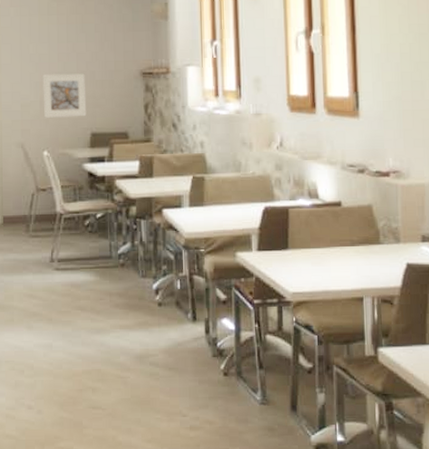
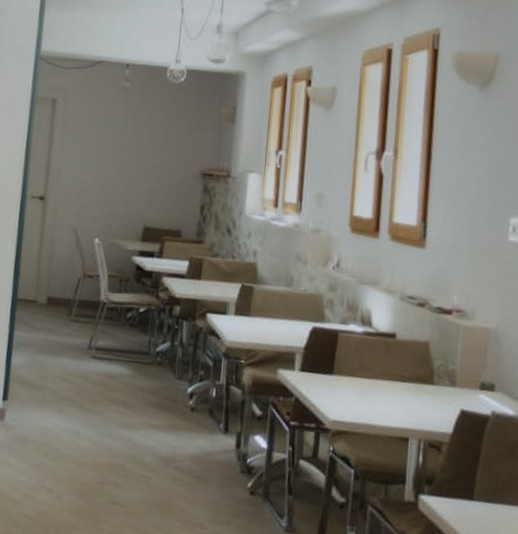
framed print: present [43,73,87,118] -> none [100,163,145,210]

